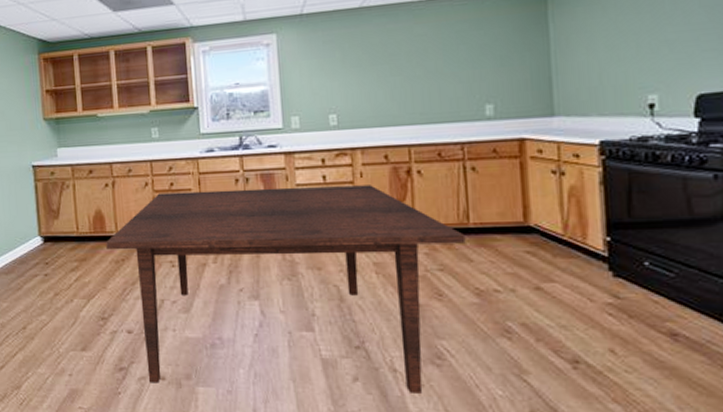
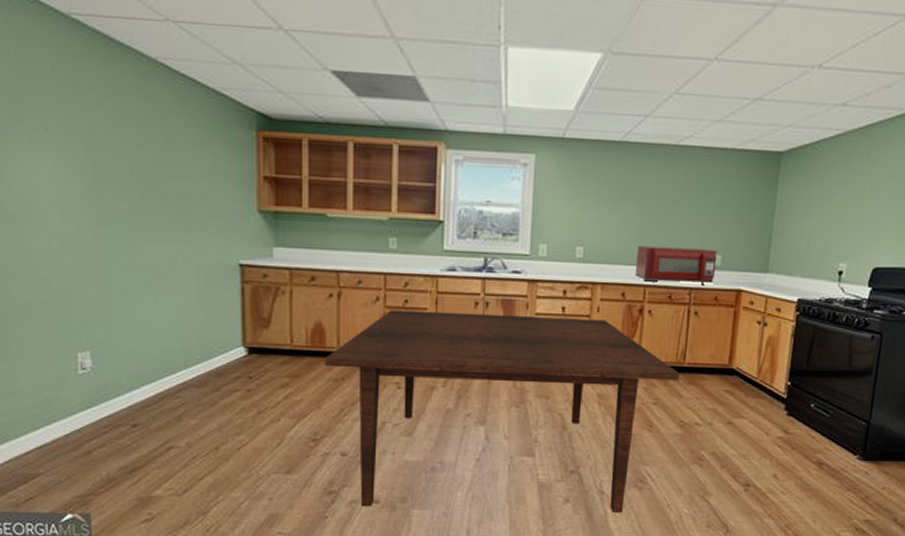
microwave: none [394,99,489,142] -> present [634,245,718,286]

